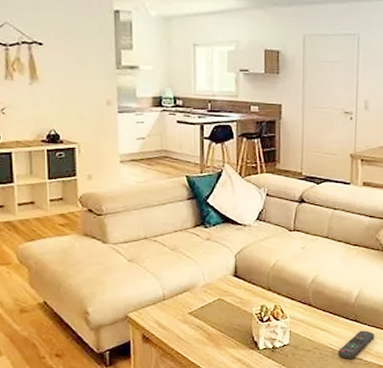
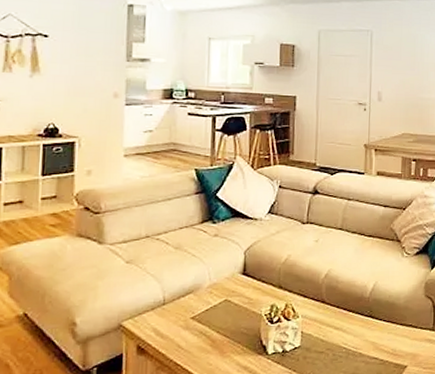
remote control: present [337,330,375,359] -> none [352,326,391,359]

